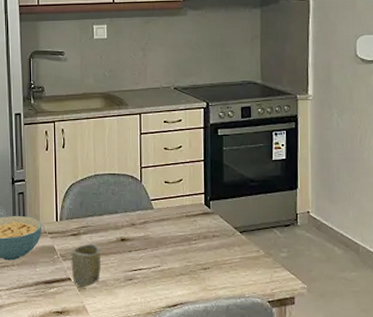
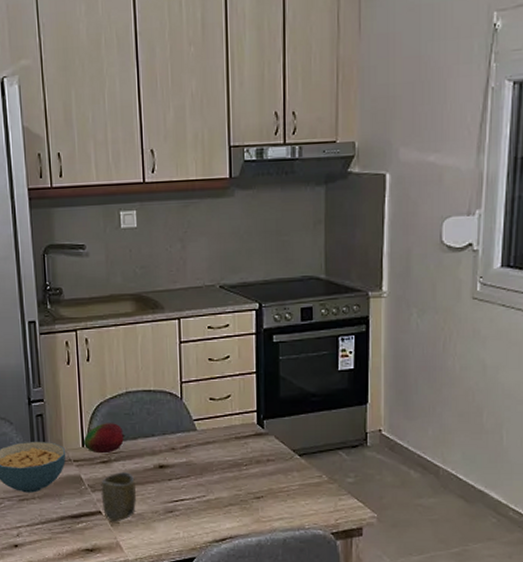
fruit: none [57,201,93,228] -> present [83,423,125,454]

